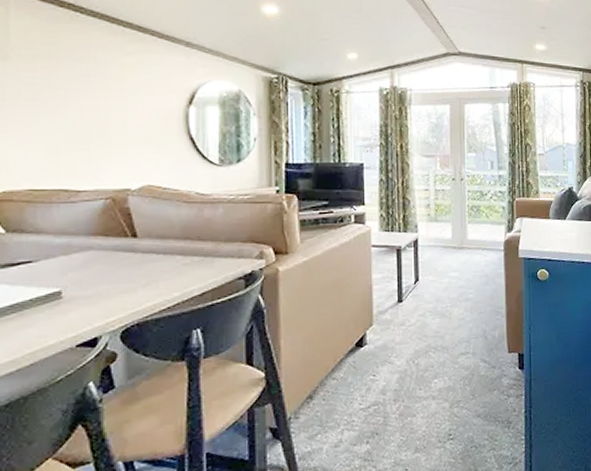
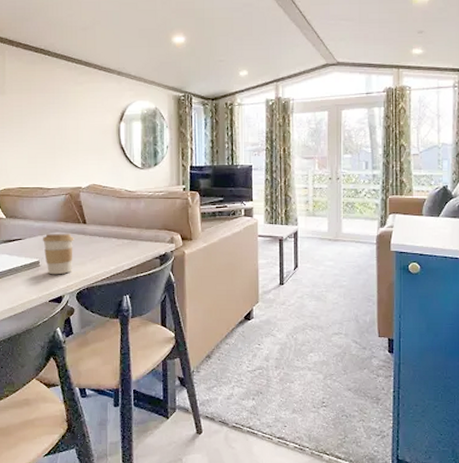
coffee cup: none [66,252,118,309] -> present [42,234,74,275]

